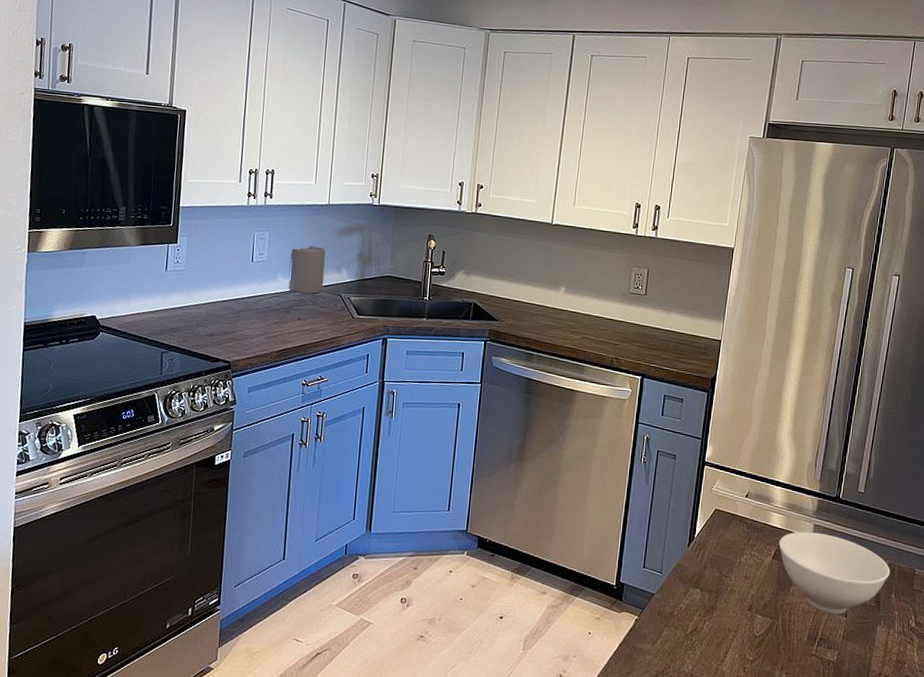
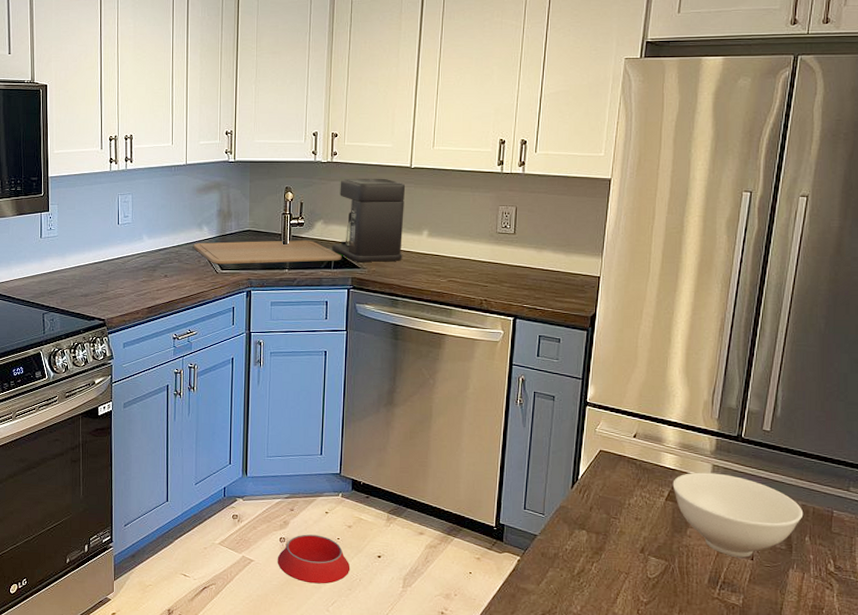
pen holder: present [288,245,326,294] -> none [153,205,187,252]
chopping board: none [330,285,481,312] -> present [193,240,342,265]
pet bowl: none [396,594,472,647] -> present [277,534,351,584]
coffee maker: none [471,230,546,316] -> present [332,178,406,263]

